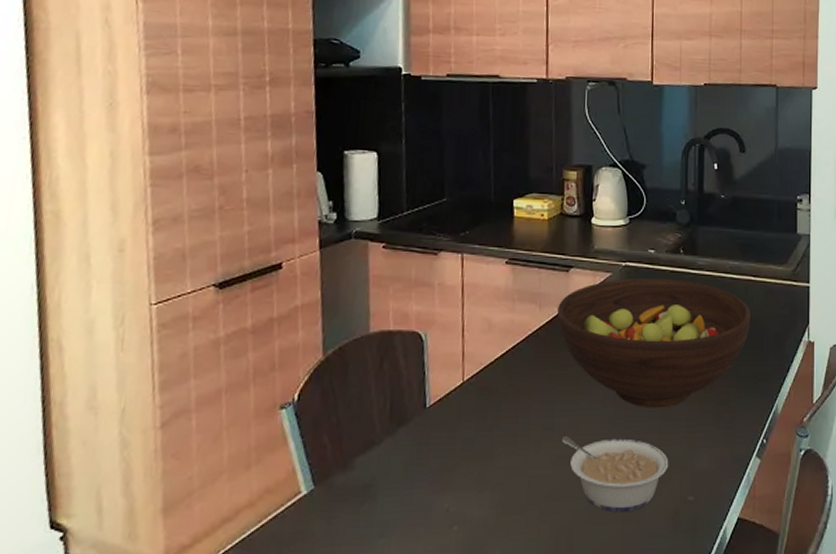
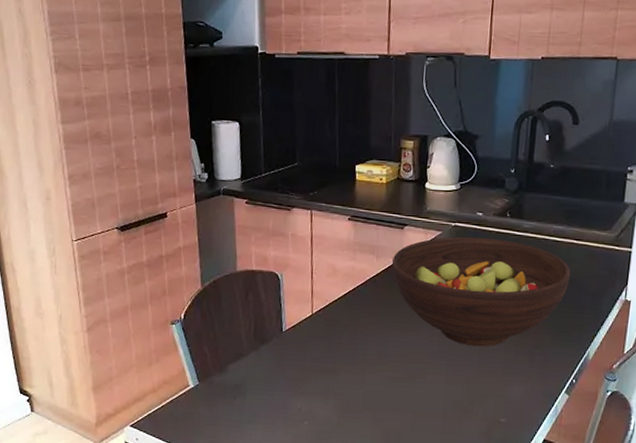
legume: present [562,435,669,513] -> none [394,361,485,425]

